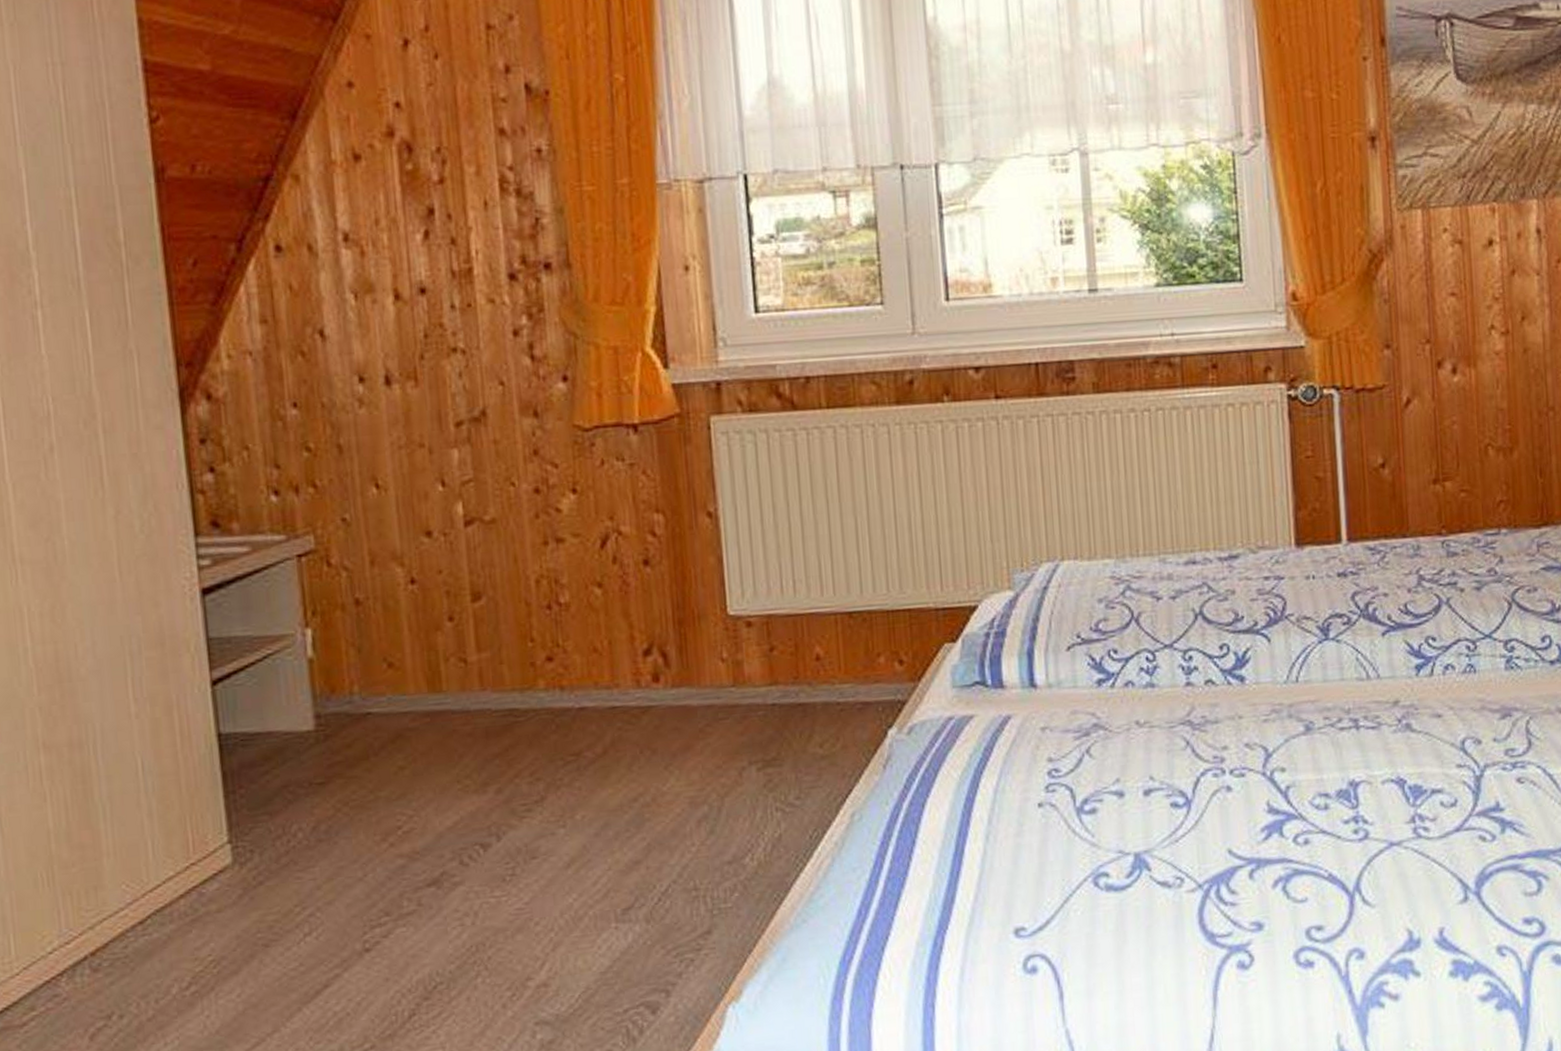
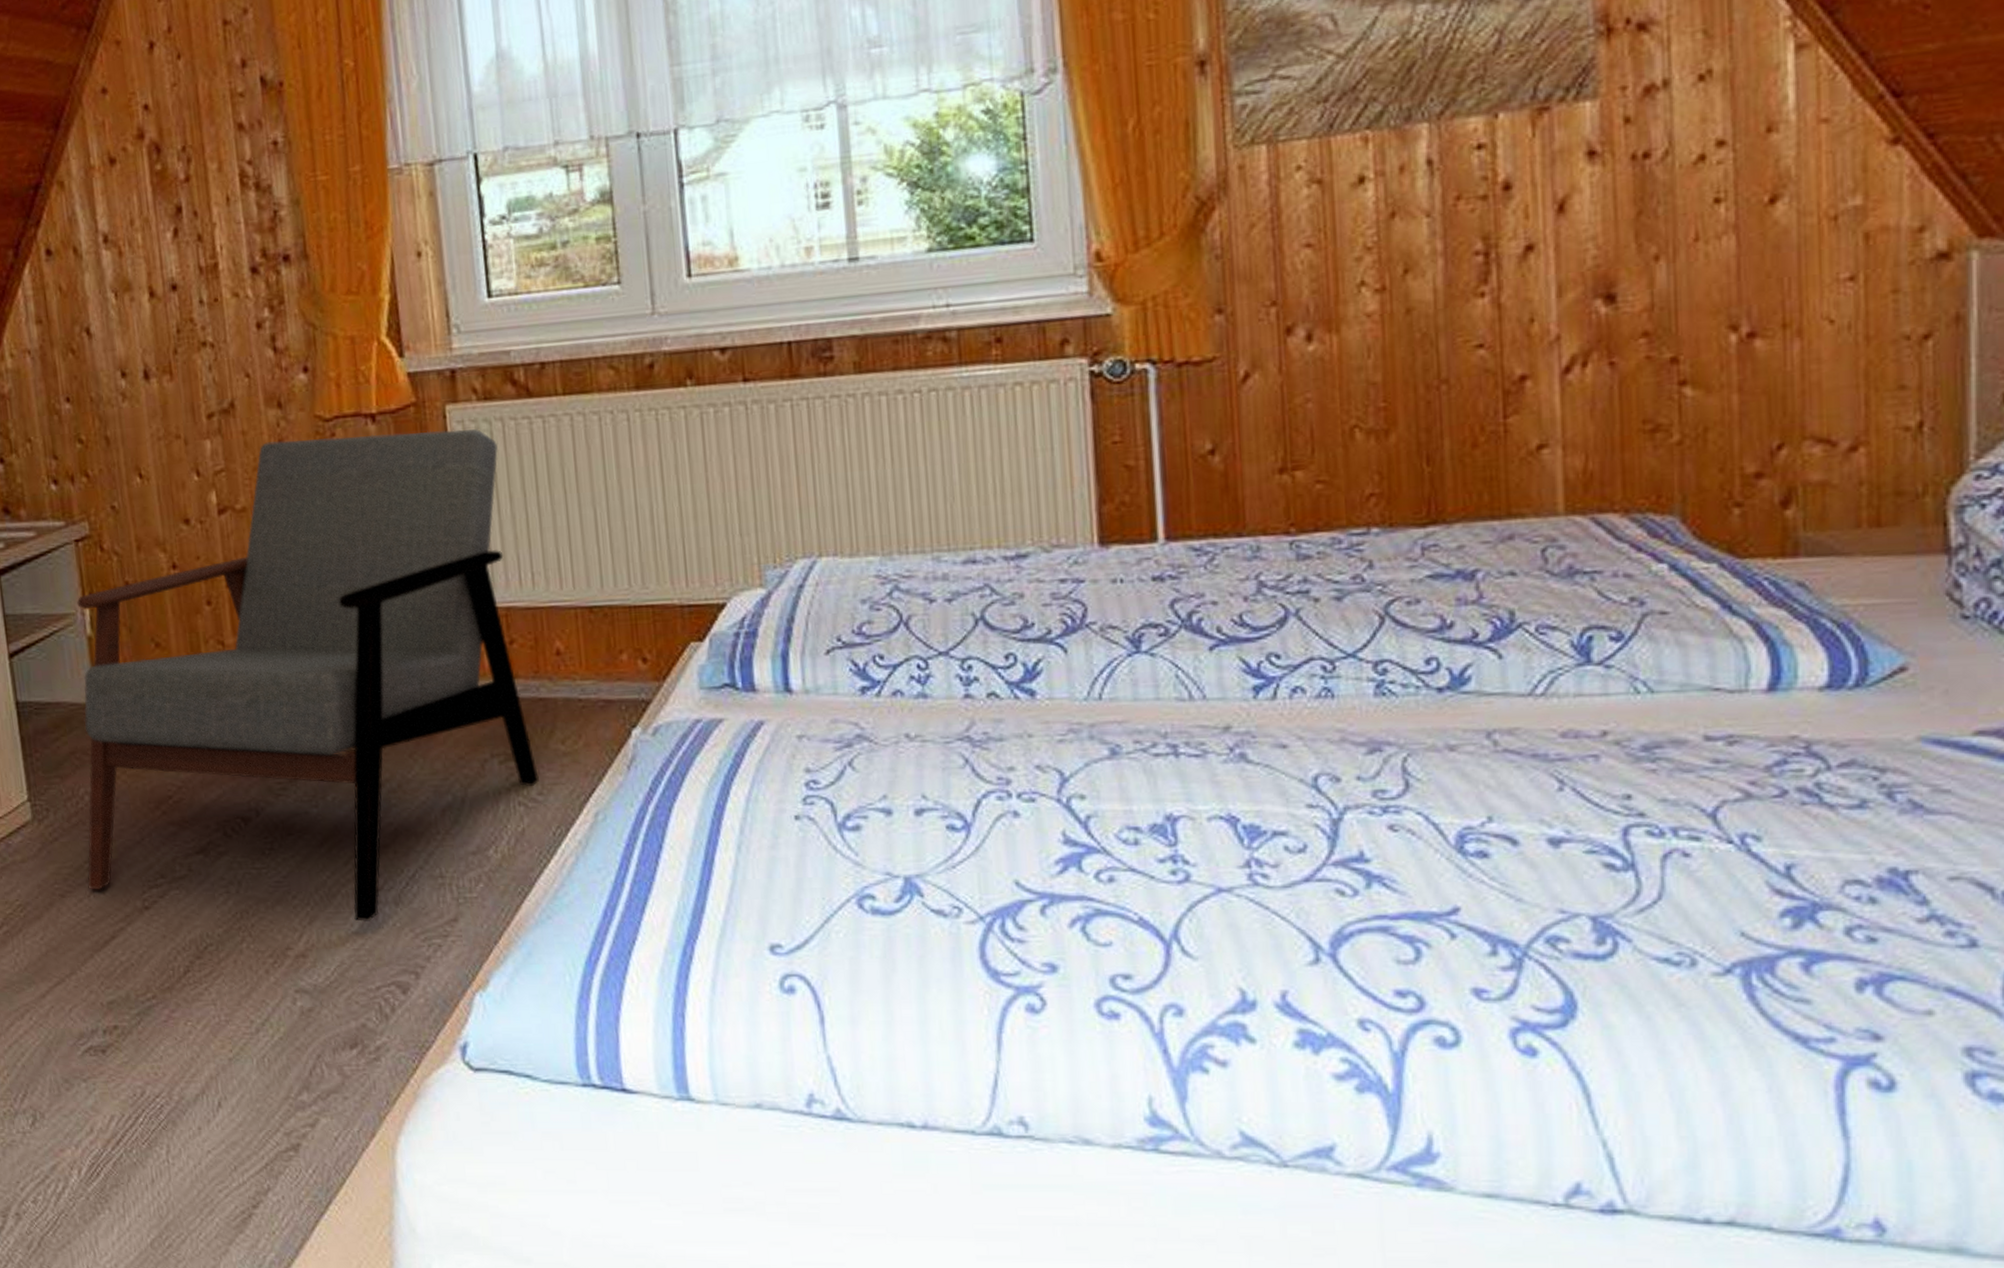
armchair: none [297,440,797,943] -> present [77,429,539,921]

